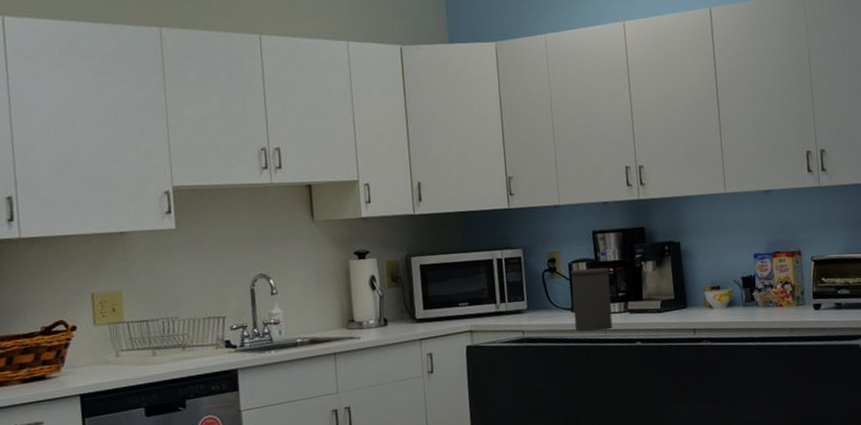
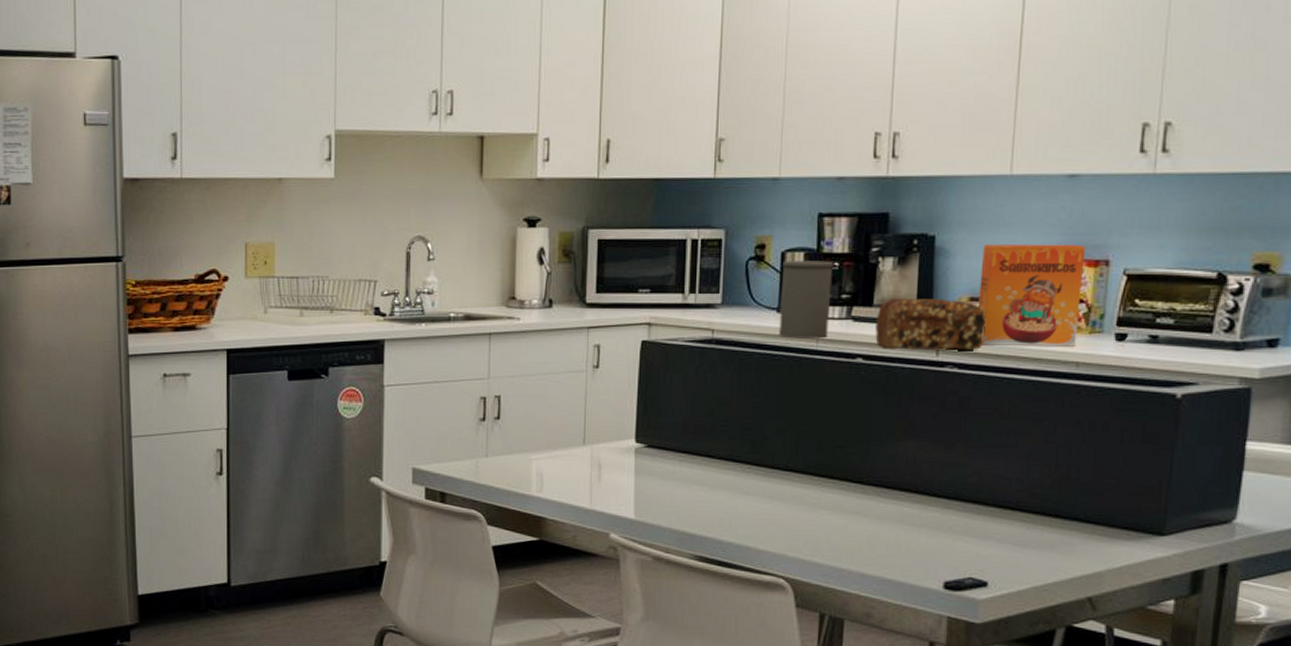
bread loaf: none [646,289,726,334] -> present [875,298,986,350]
cereal box: none [715,241,789,323] -> present [977,243,1086,348]

